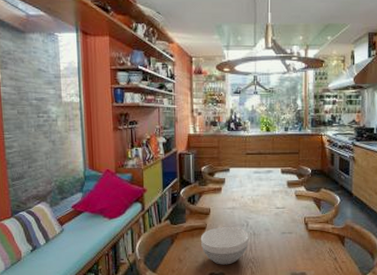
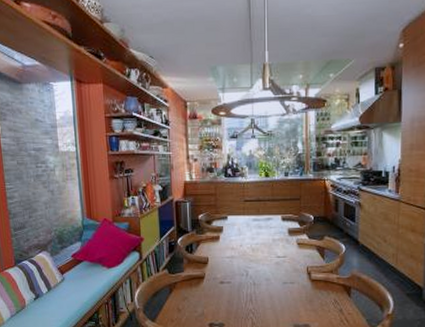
bowl: present [200,226,249,265] -> none [199,275,249,315]

